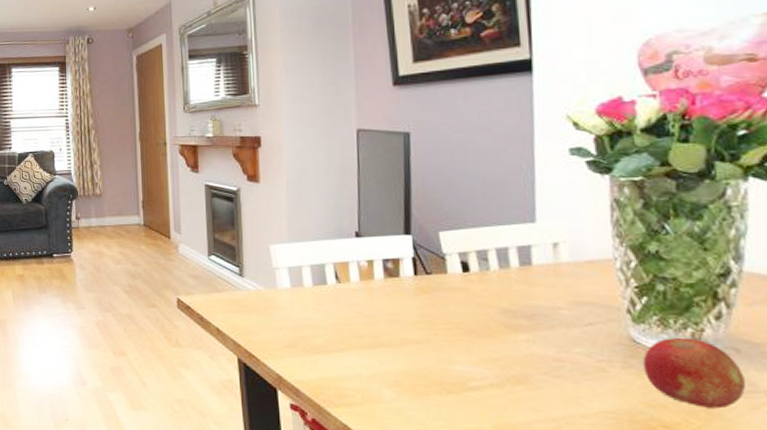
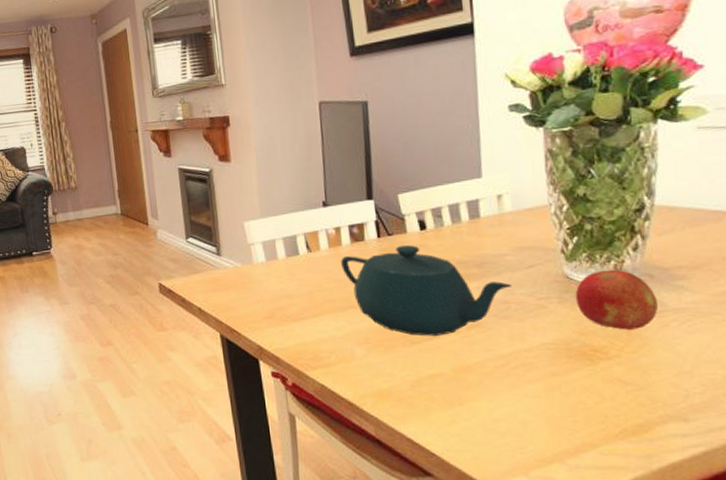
teapot: none [372,287,568,388] -> present [341,245,513,336]

